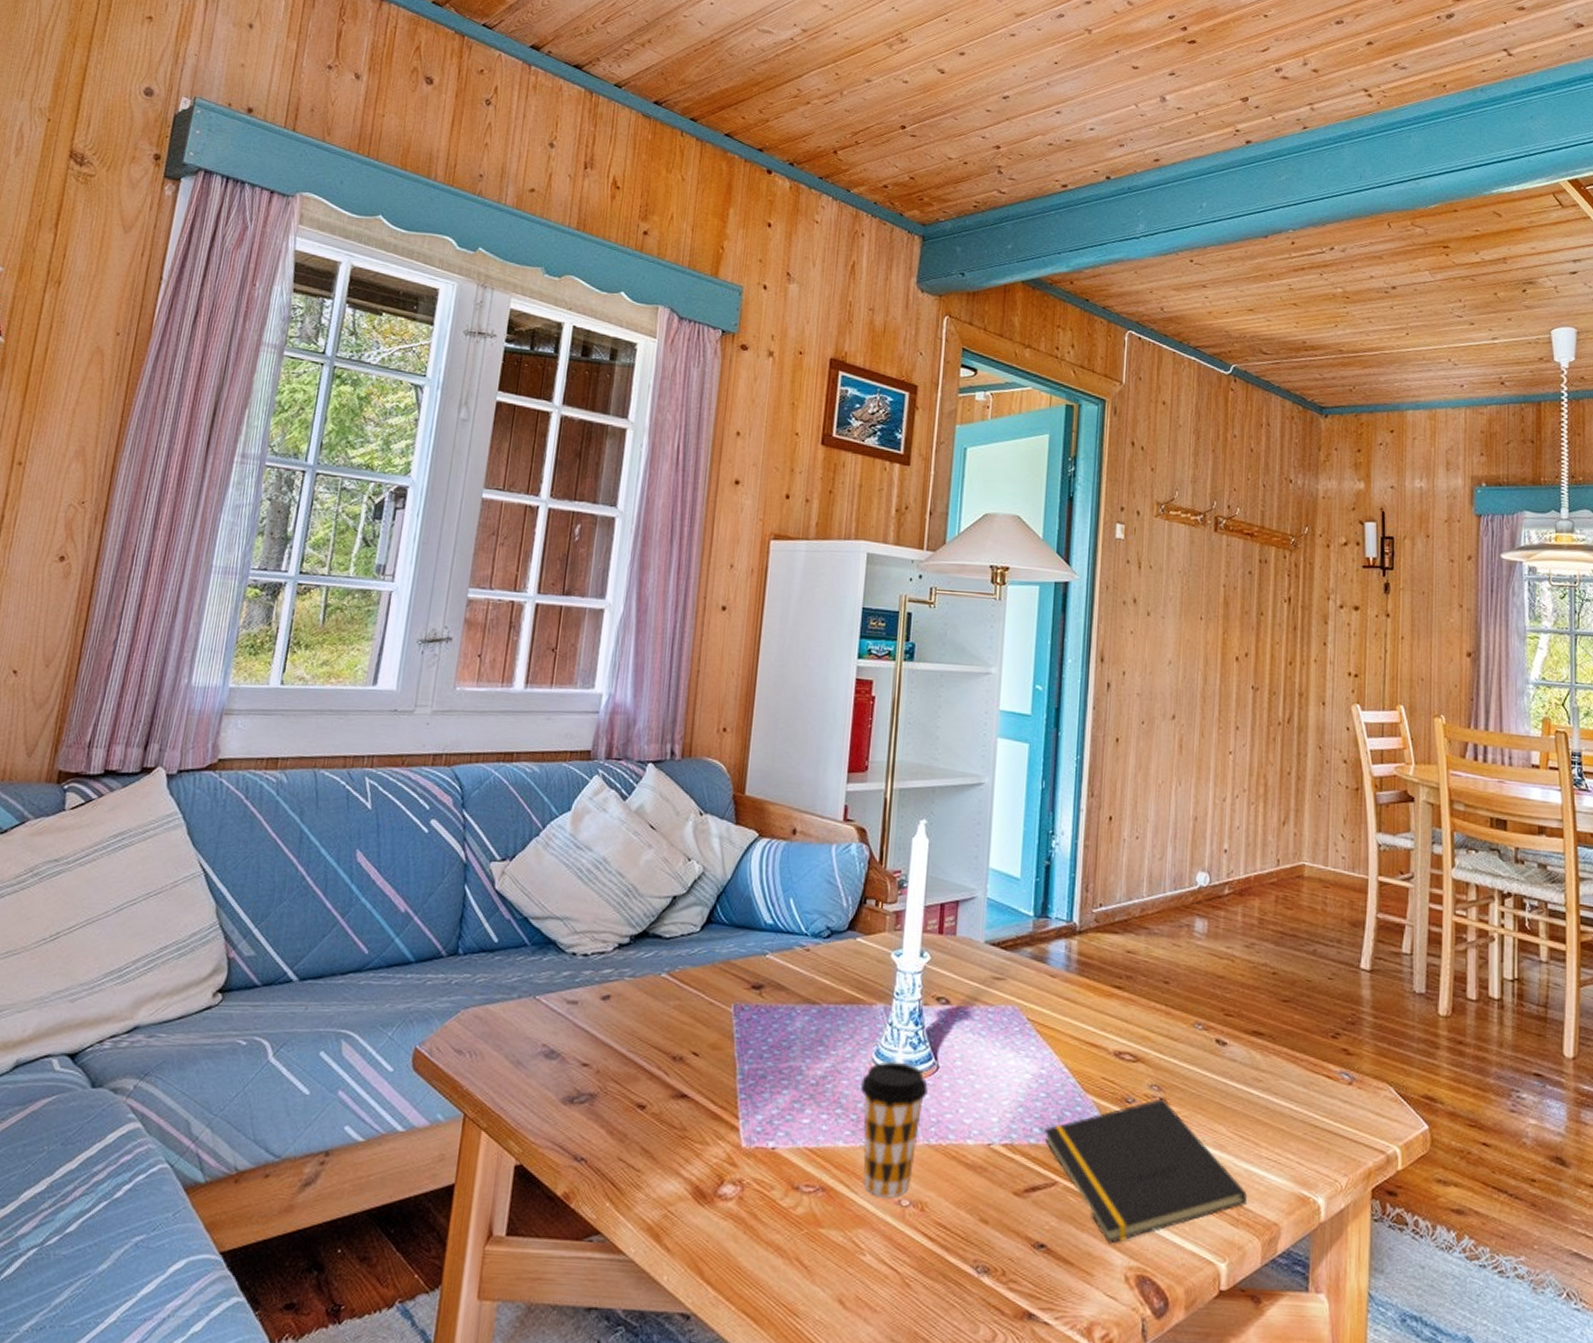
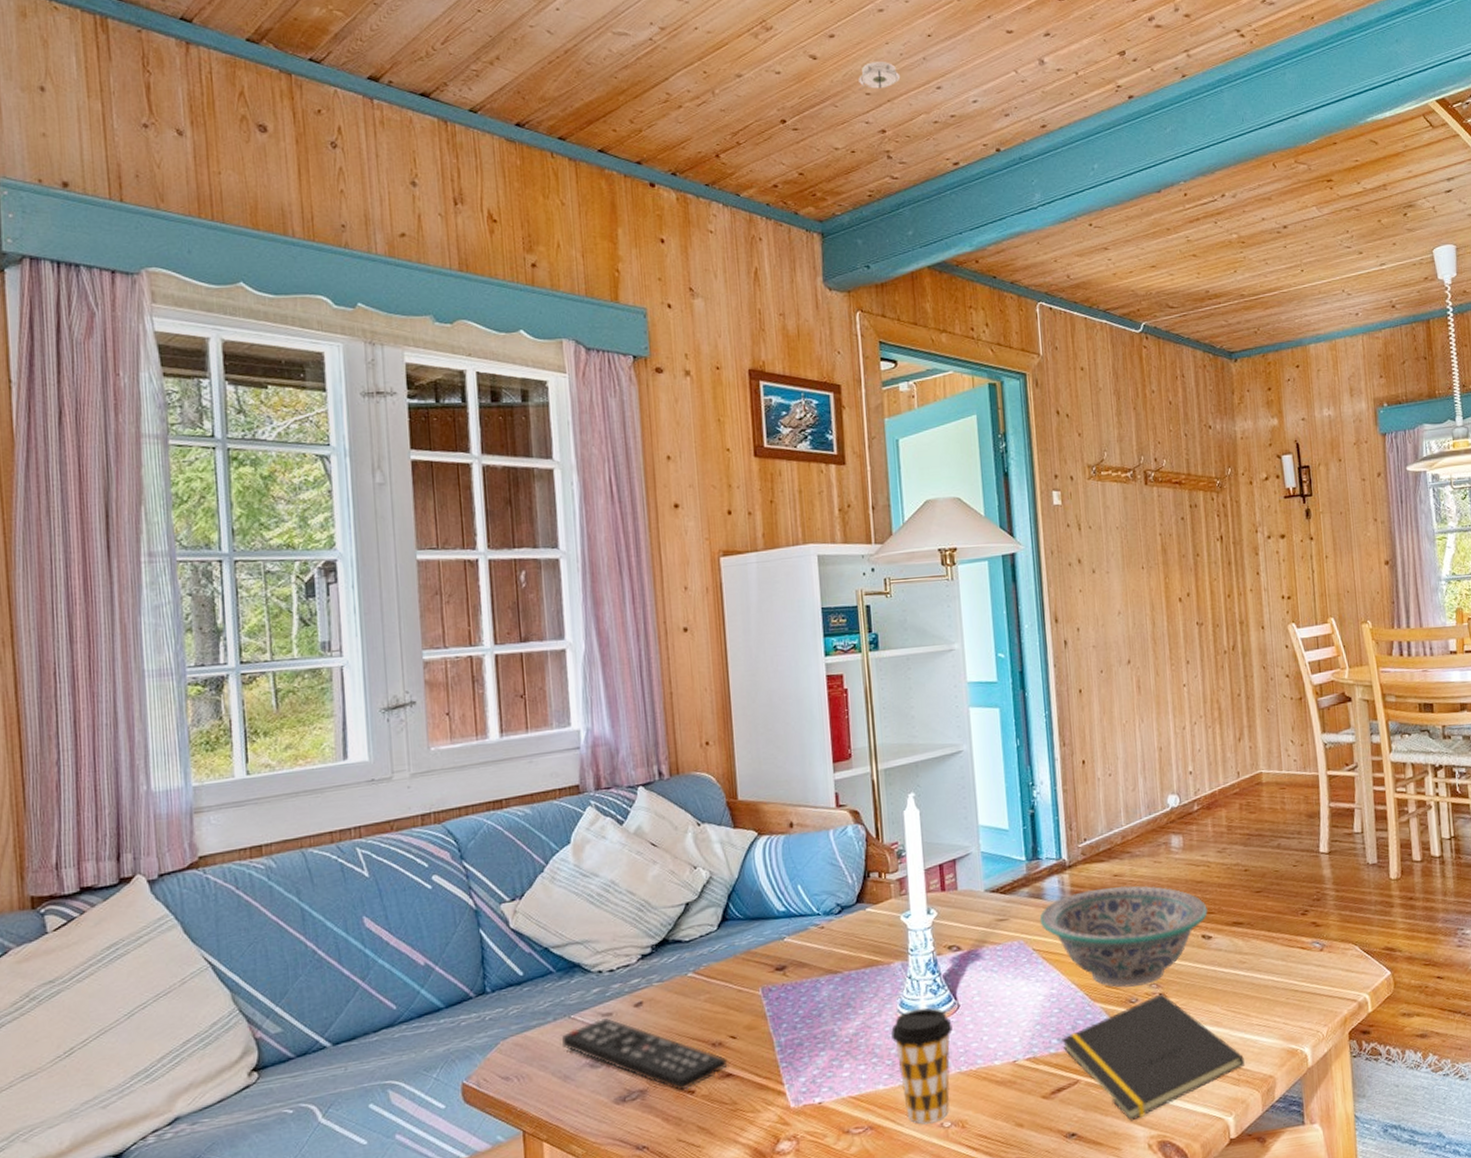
remote control: none [521,1004,685,1103] -> present [561,1018,728,1091]
smoke detector: none [979,81,1023,107] -> present [858,62,901,91]
decorative bowl: none [1039,962,1226,1085] -> present [1039,885,1208,988]

